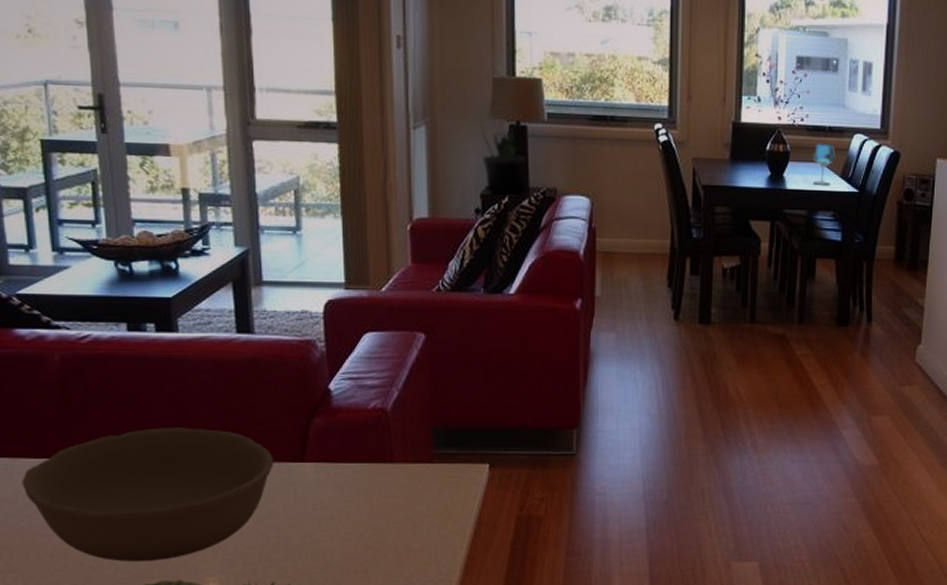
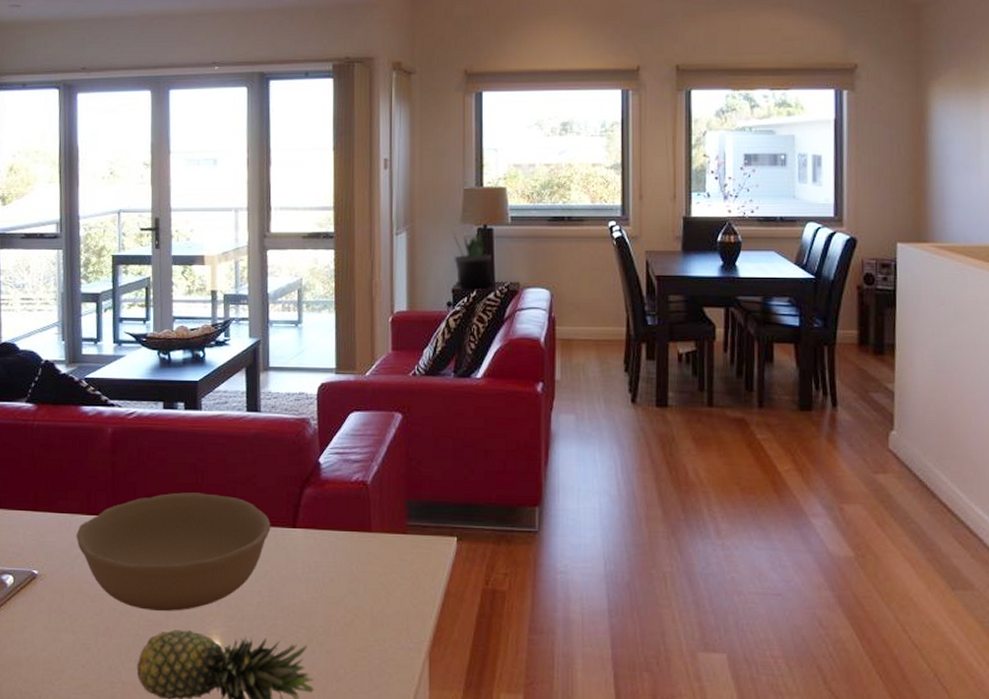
wine glass: present [813,143,836,185] -> none [765,232,789,272]

